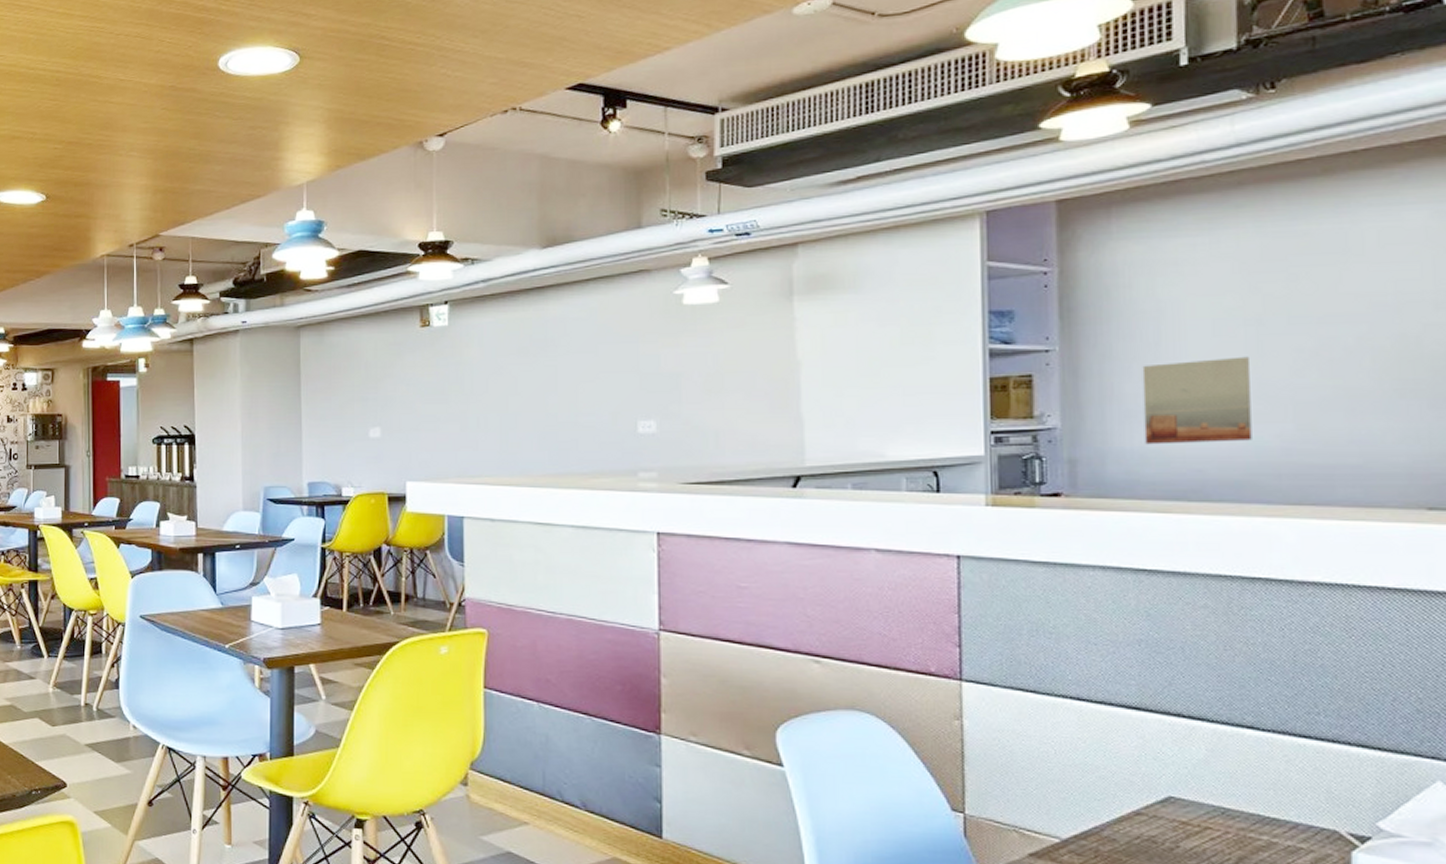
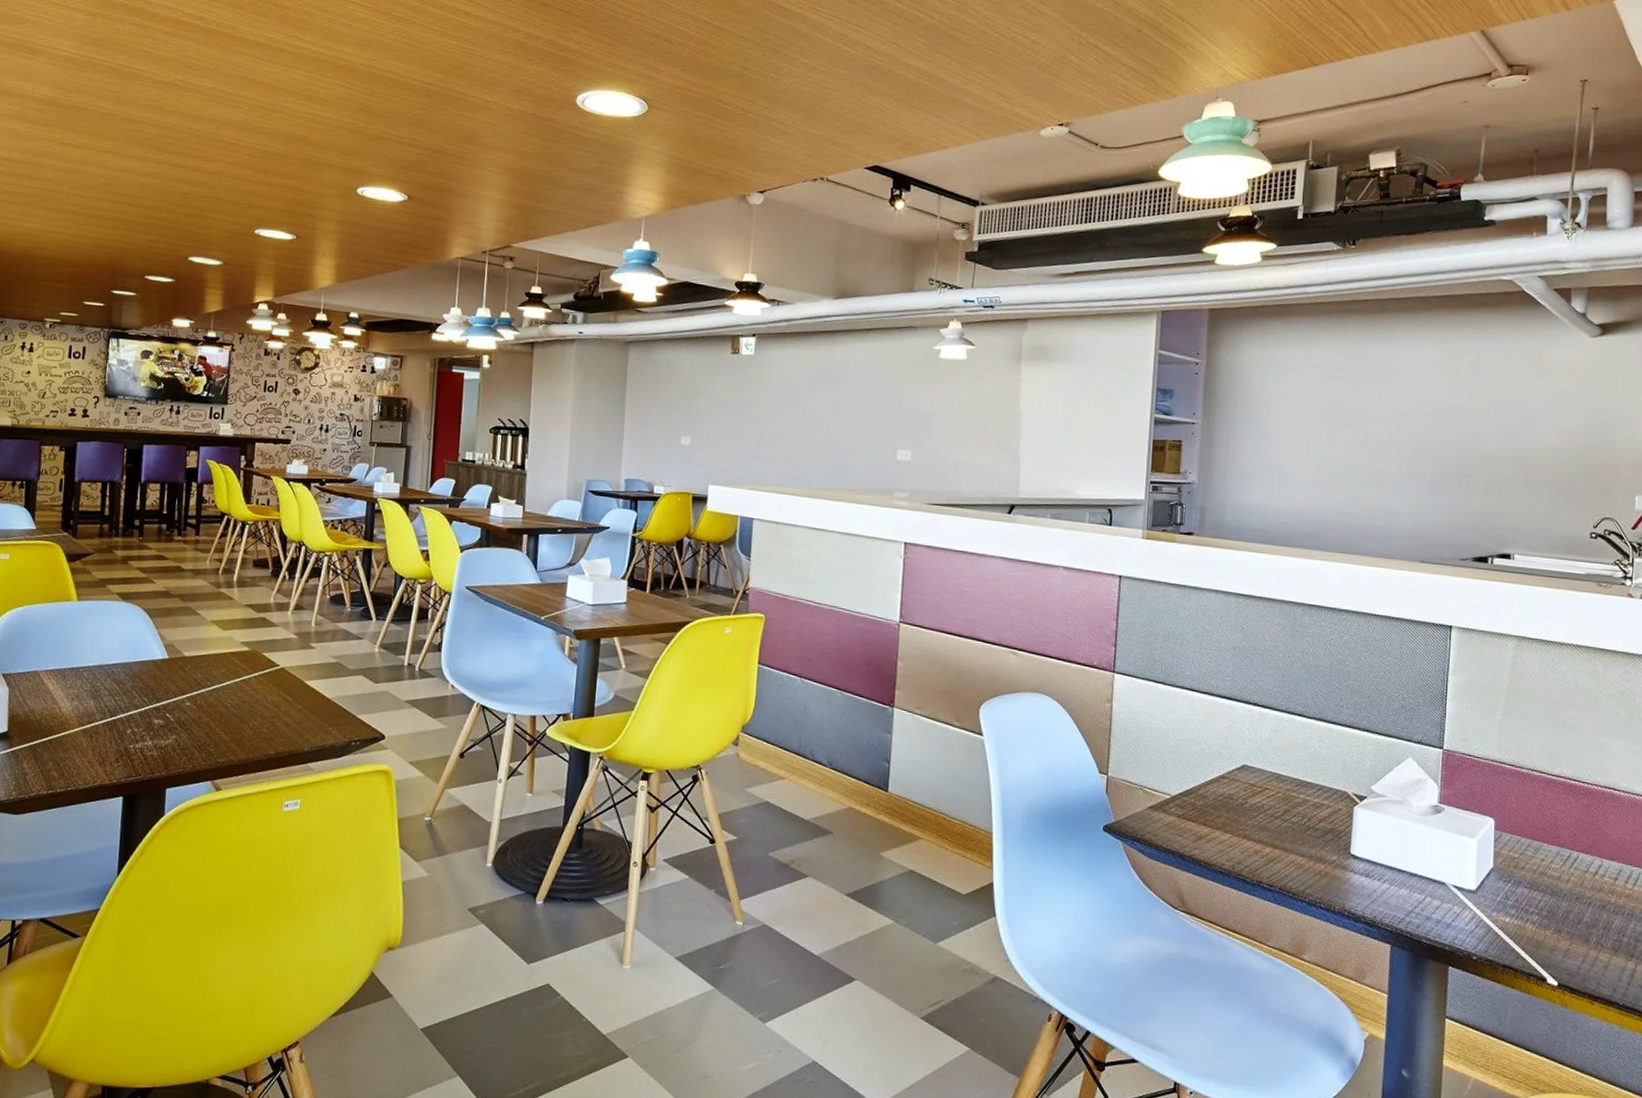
wall art: present [1142,356,1252,445] -> none [1251,440,1322,503]

